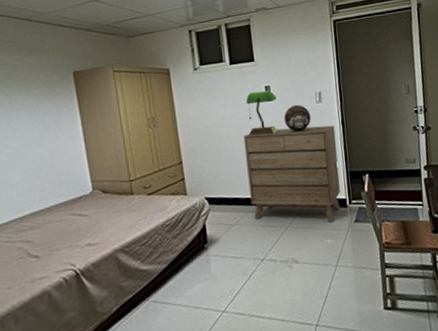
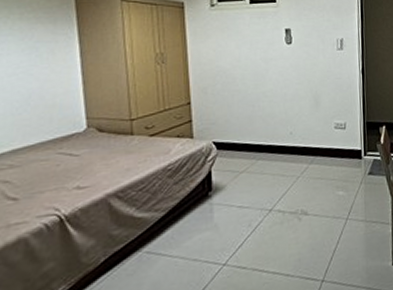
dresser: present [243,125,341,223] -> none [259,74,357,174]
table lamp: present [246,90,279,136] -> none [264,33,297,80]
decorative sphere: present [284,104,311,132] -> none [303,50,331,79]

